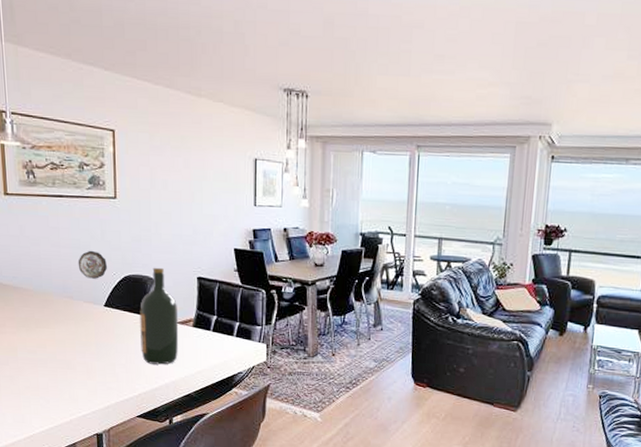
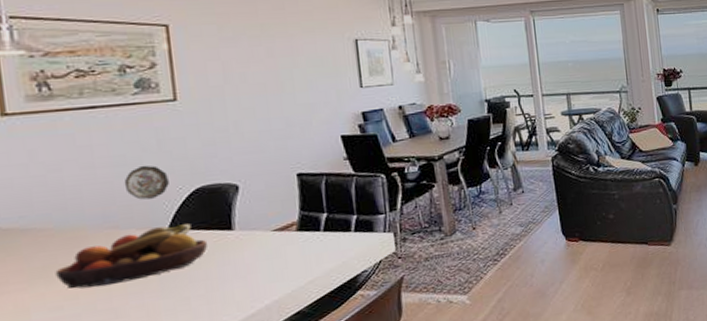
fruit bowl: none [33,303,130,343] -> present [55,224,208,289]
wine bottle: present [140,267,179,365] -> none [221,170,280,287]

